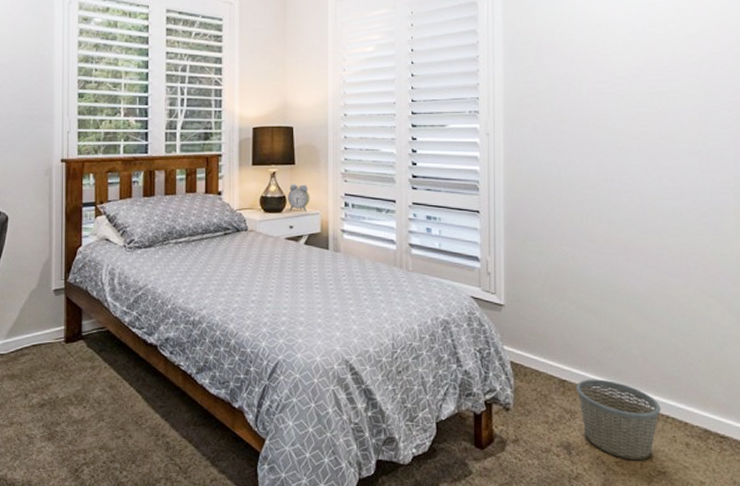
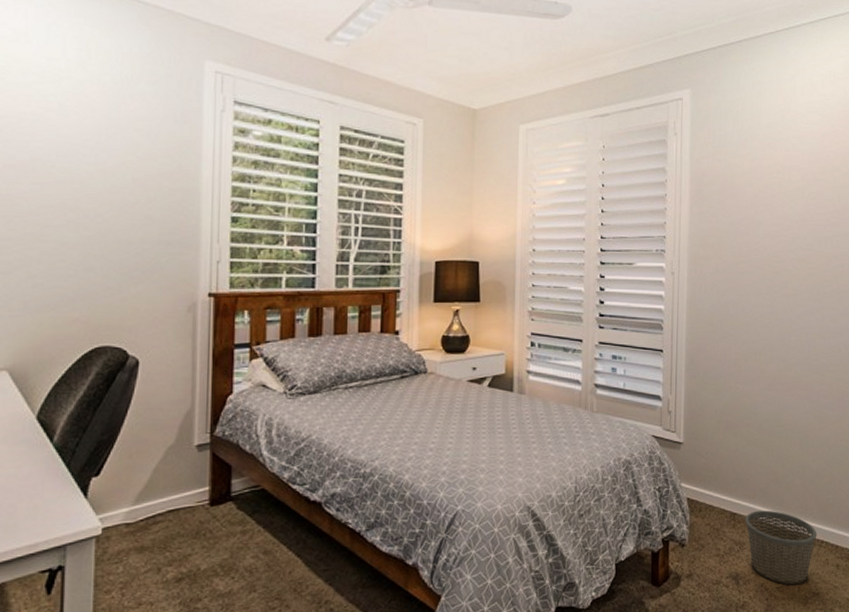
alarm clock: present [288,184,310,213] -> none [472,323,495,353]

